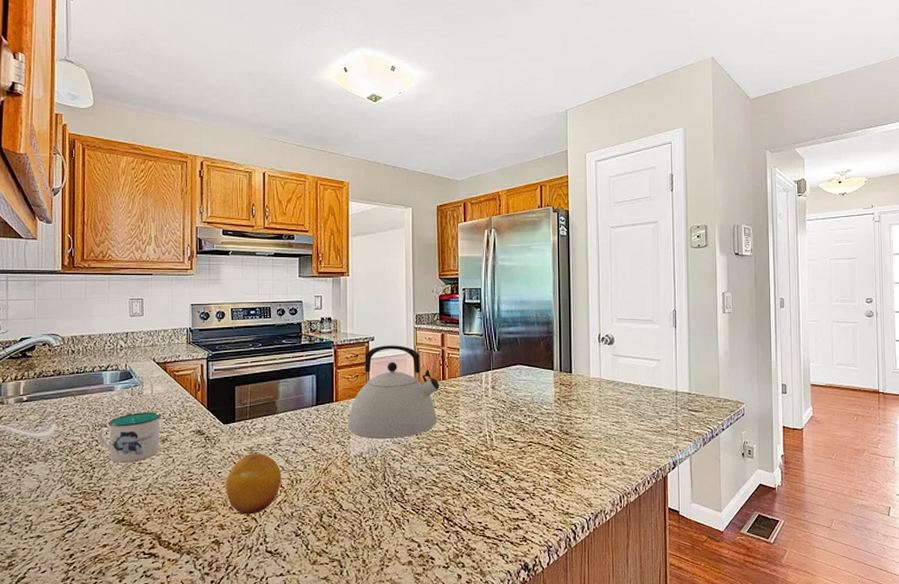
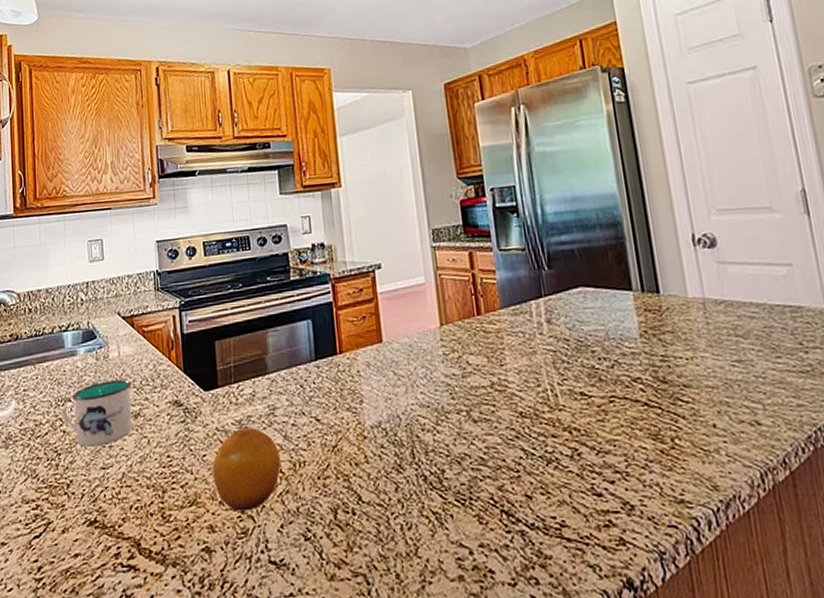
kettle: present [347,345,440,439] -> none [357,272,476,402]

